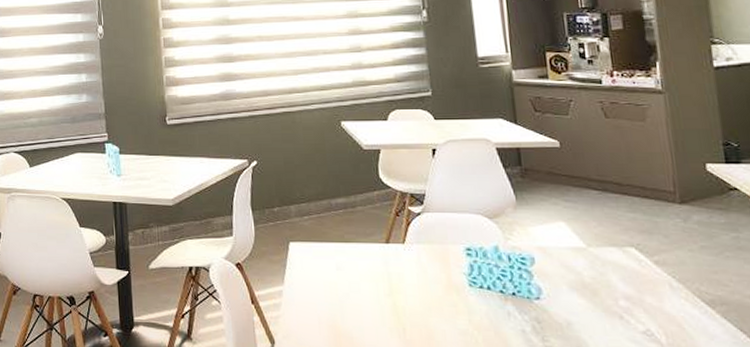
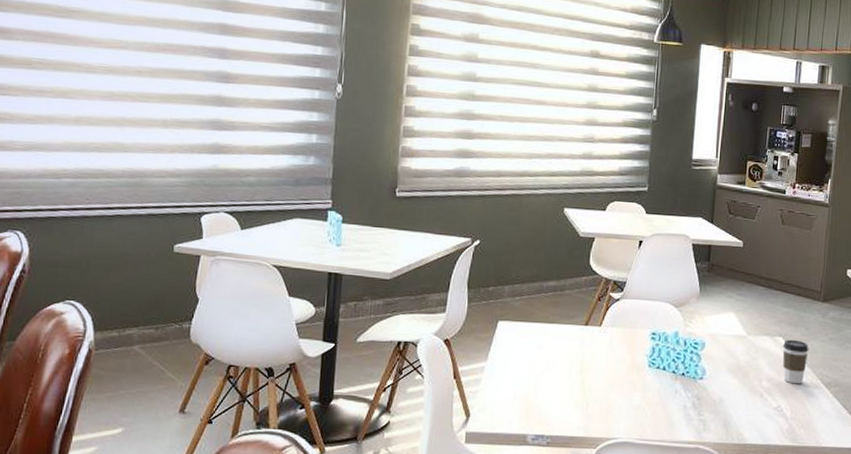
coffee cup: none [637,250,675,303] -> present [782,339,809,384]

